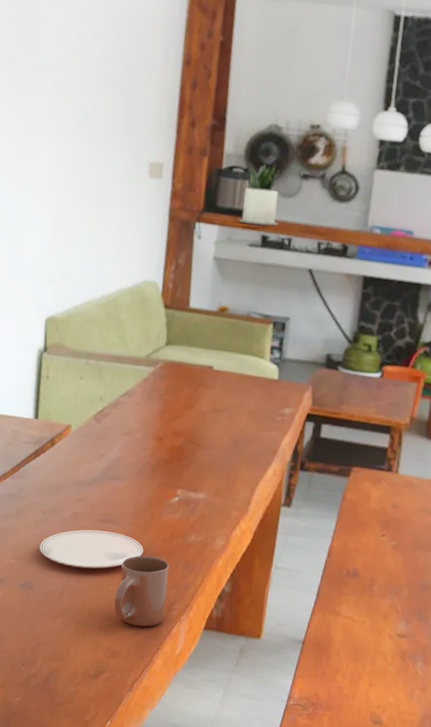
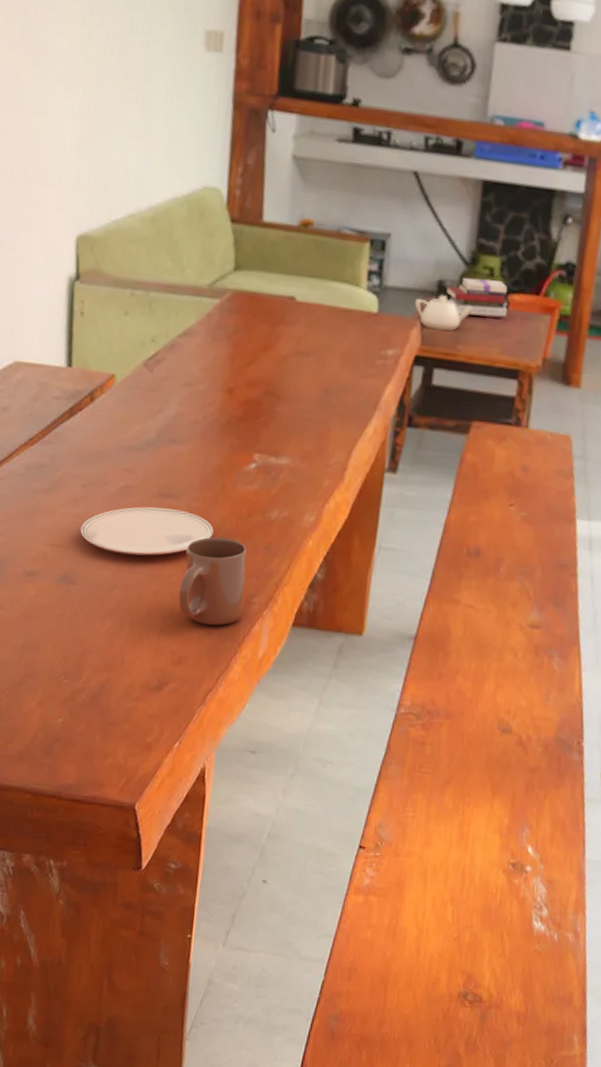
planter: present [238,161,280,227] -> none [322,30,375,116]
teapot: none [307,366,355,396] -> present [414,295,474,332]
books: none [333,352,383,386] -> present [446,277,508,320]

